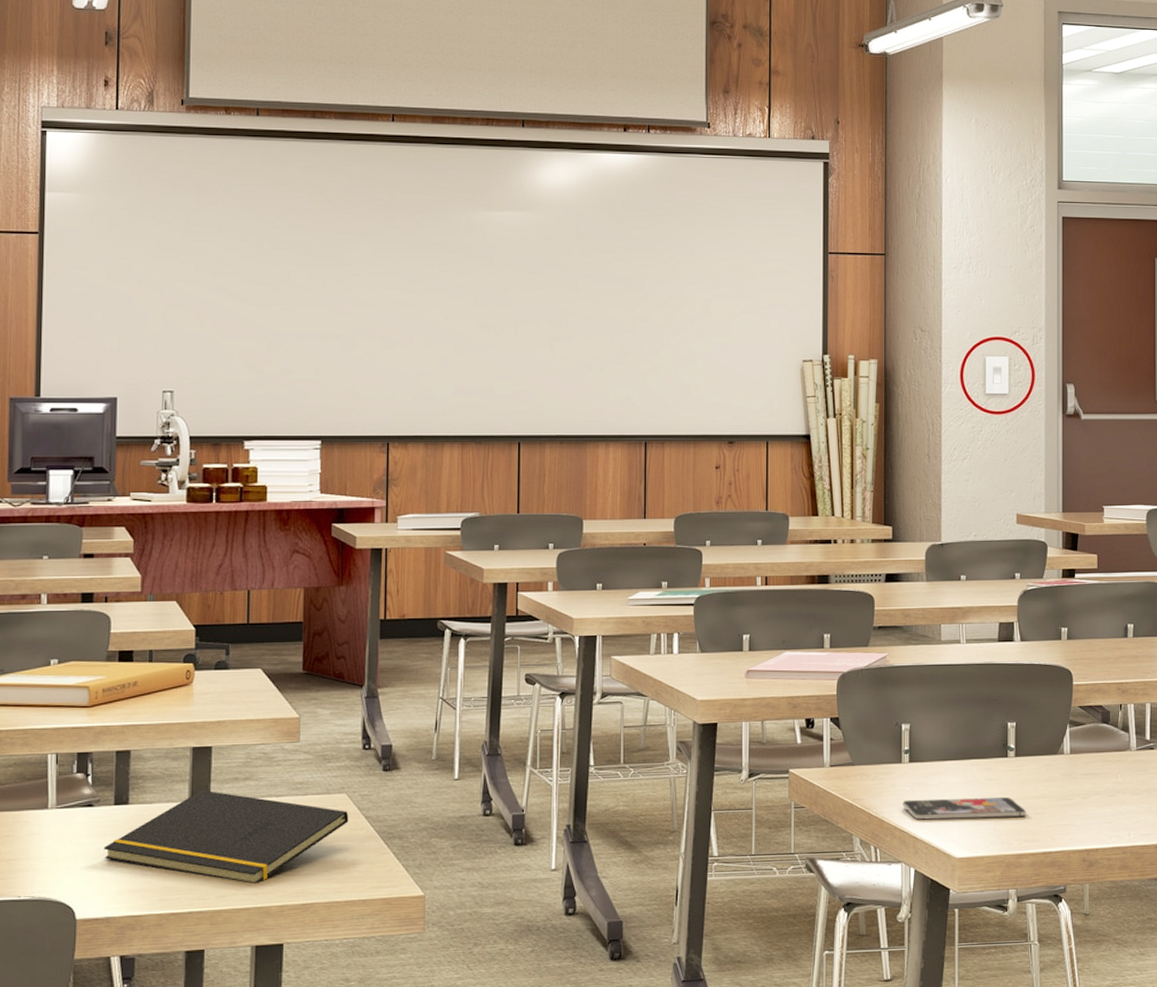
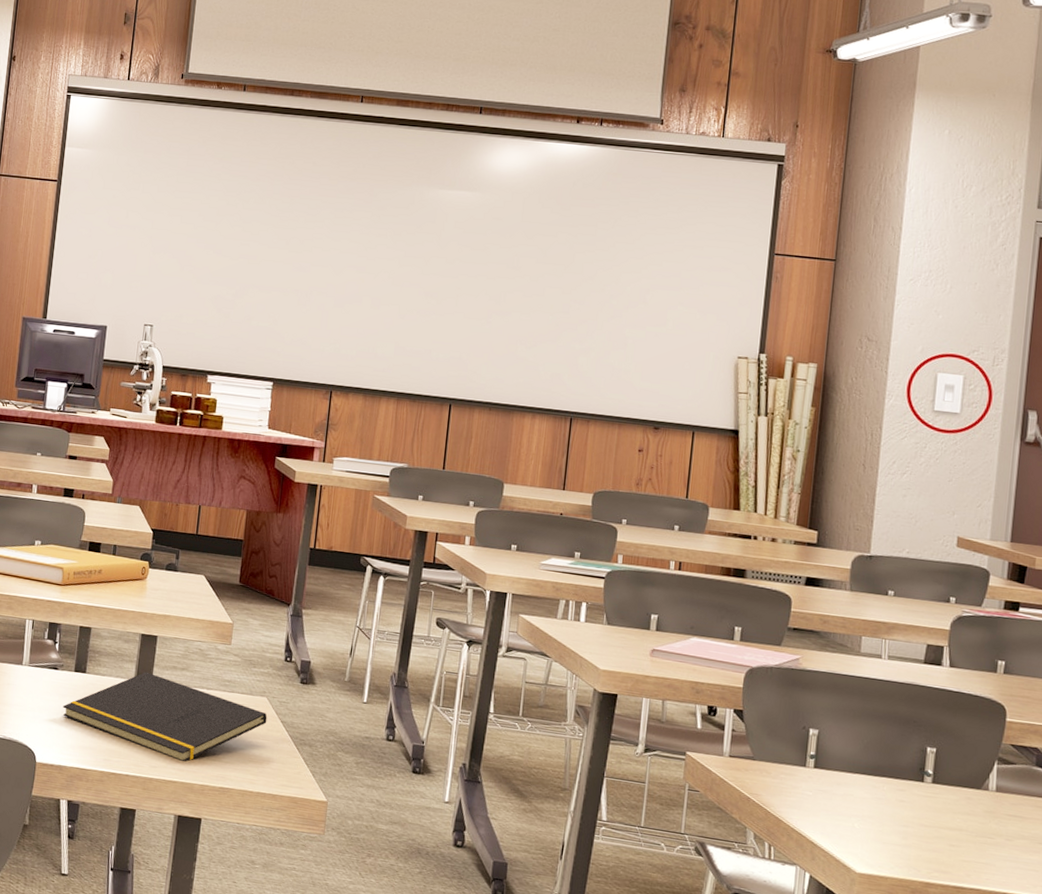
smartphone: present [902,797,1027,820] -> none [803,804,940,845]

